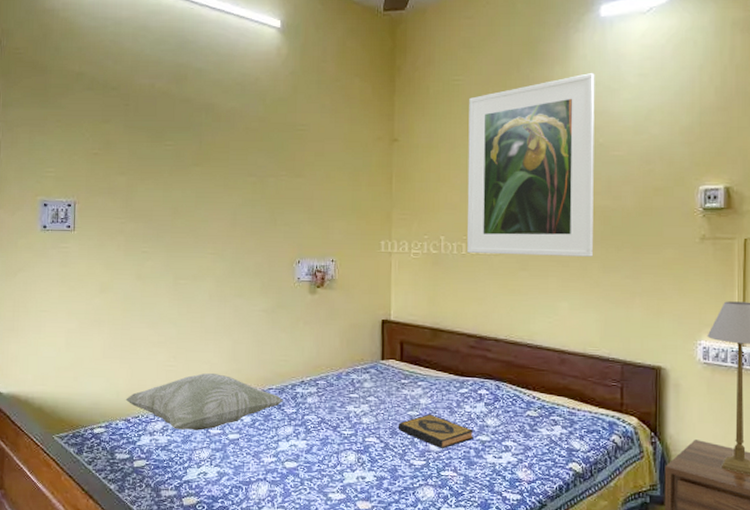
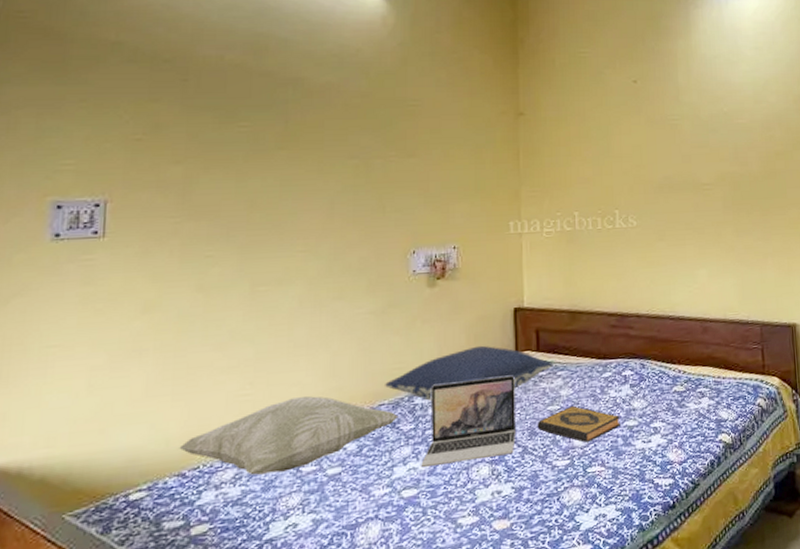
pillow: none [273,349,415,392] -> present [385,345,554,401]
laptop: none [300,378,380,448] -> present [421,375,516,468]
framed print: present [467,72,595,257] -> none [597,45,726,228]

